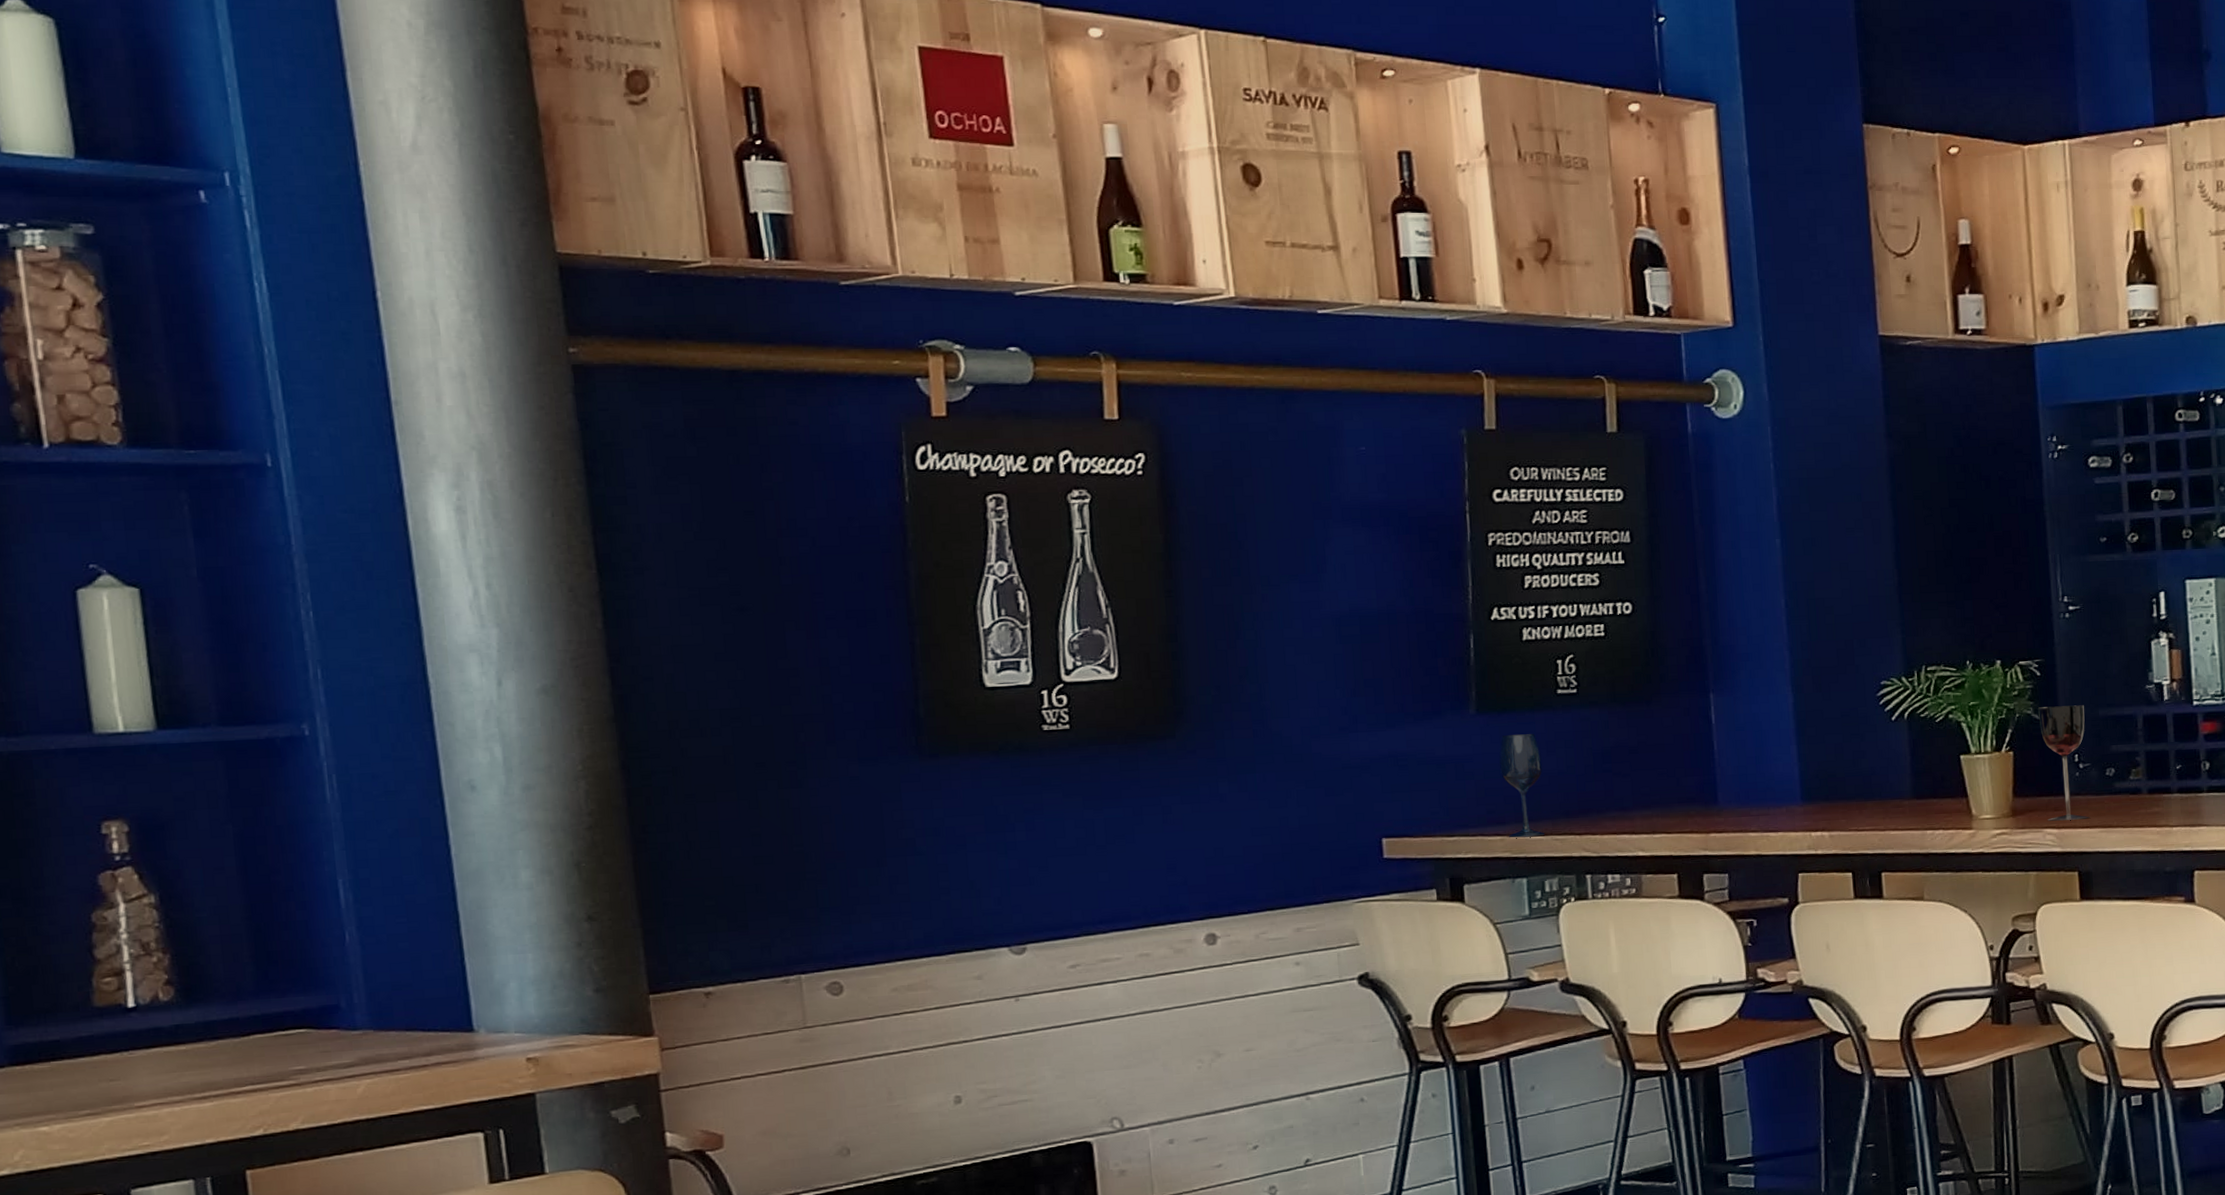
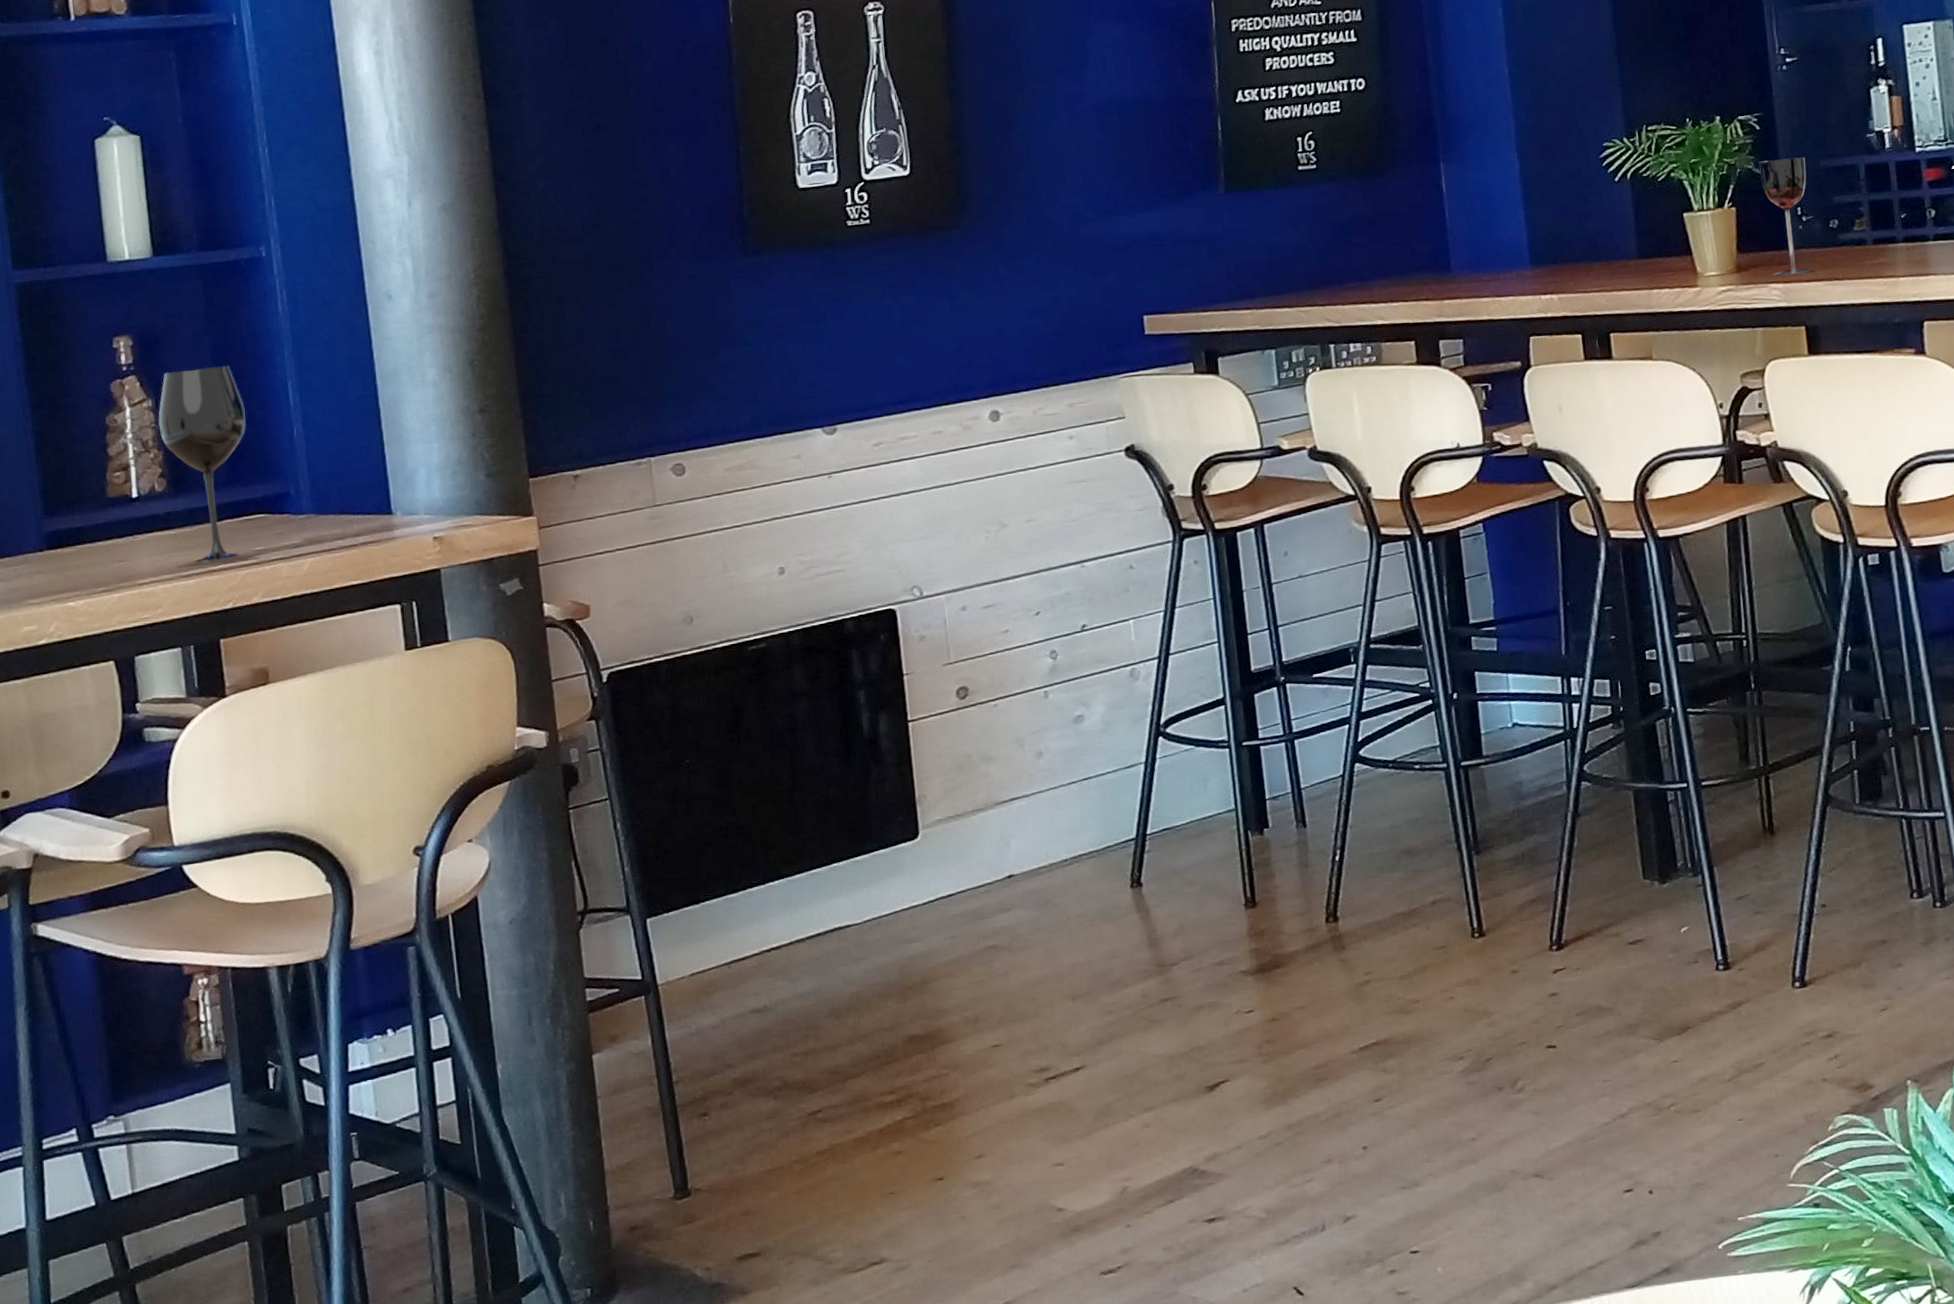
wineglass: none [163,858,300,1089] -> present [158,366,260,568]
wineglass: present [1499,734,1546,838] -> none [1246,210,1291,311]

